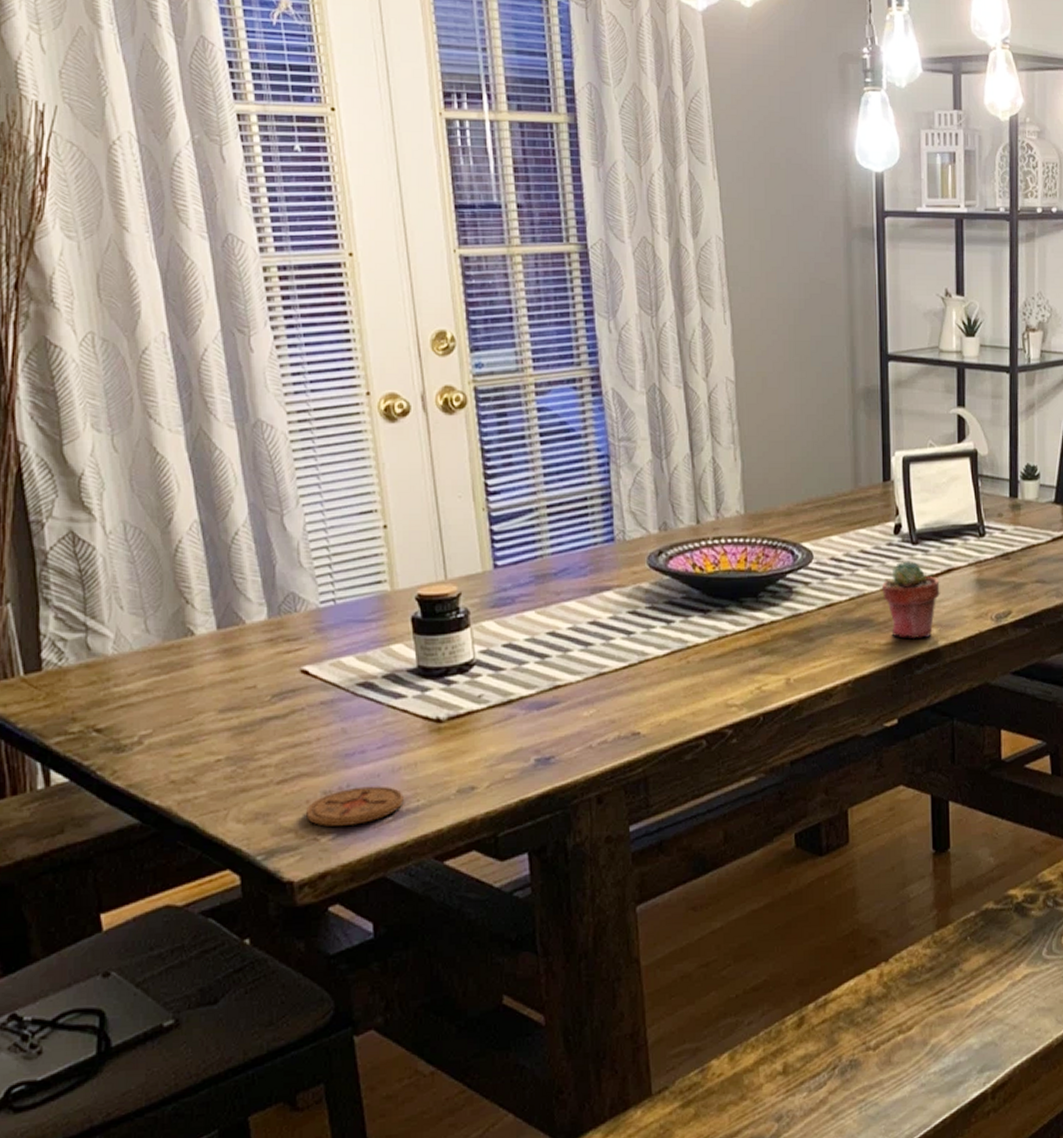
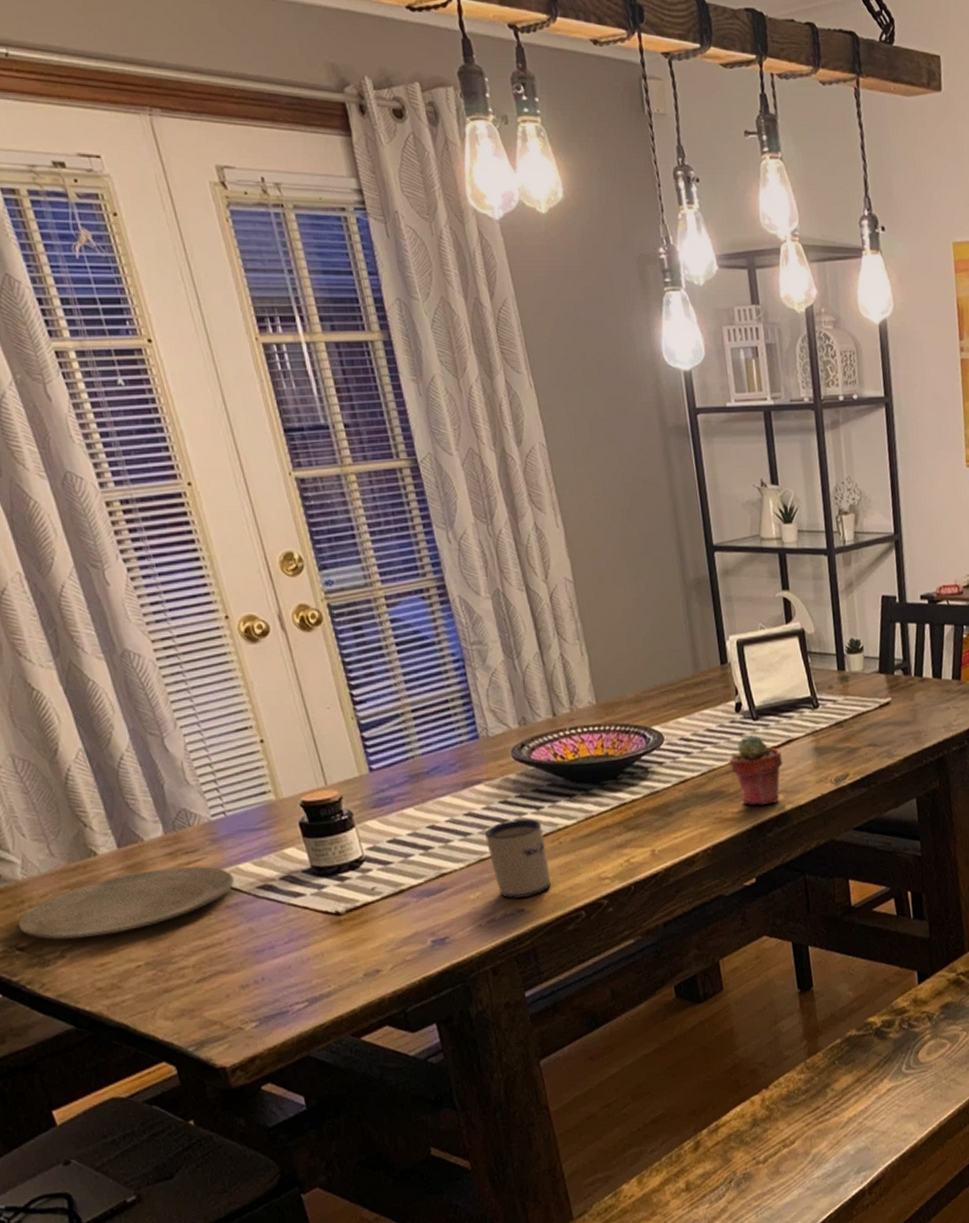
plate: none [100,655,333,725] -> present [19,866,234,940]
coaster: present [305,786,404,827] -> none [226,976,316,1017]
mug: none [608,632,674,720] -> present [485,818,551,899]

